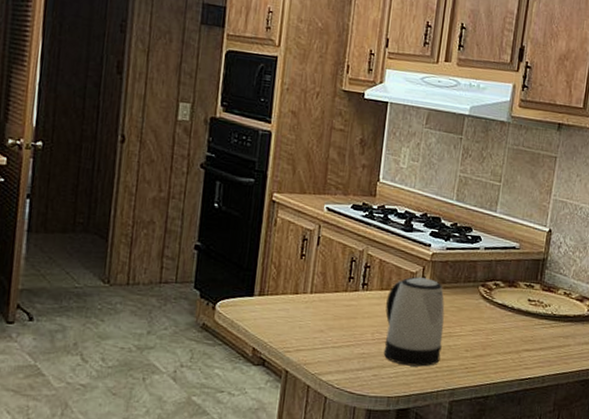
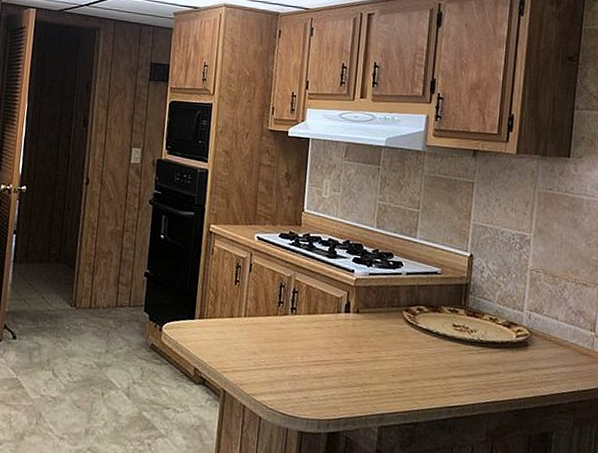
kettle: present [383,277,445,367] -> none [313,301,370,391]

